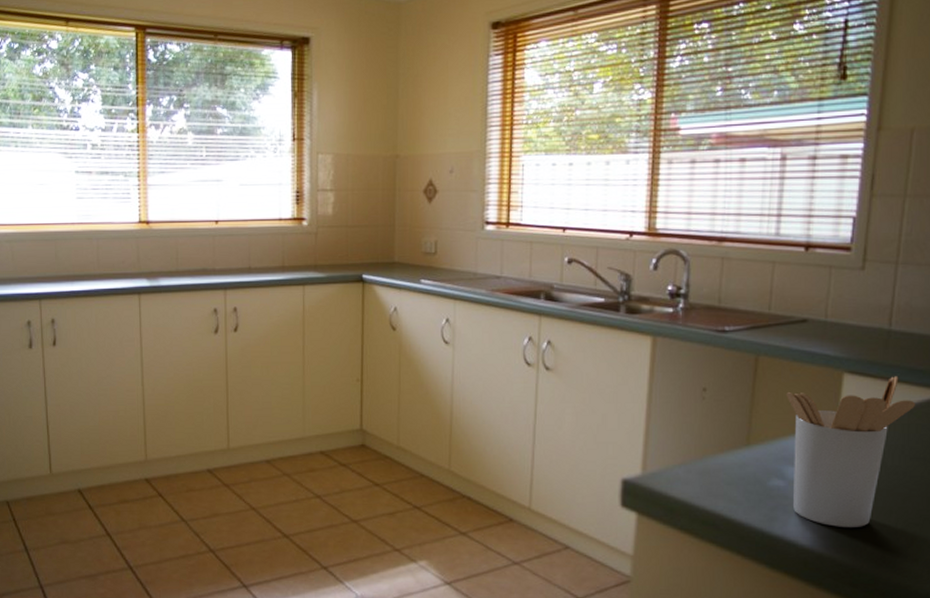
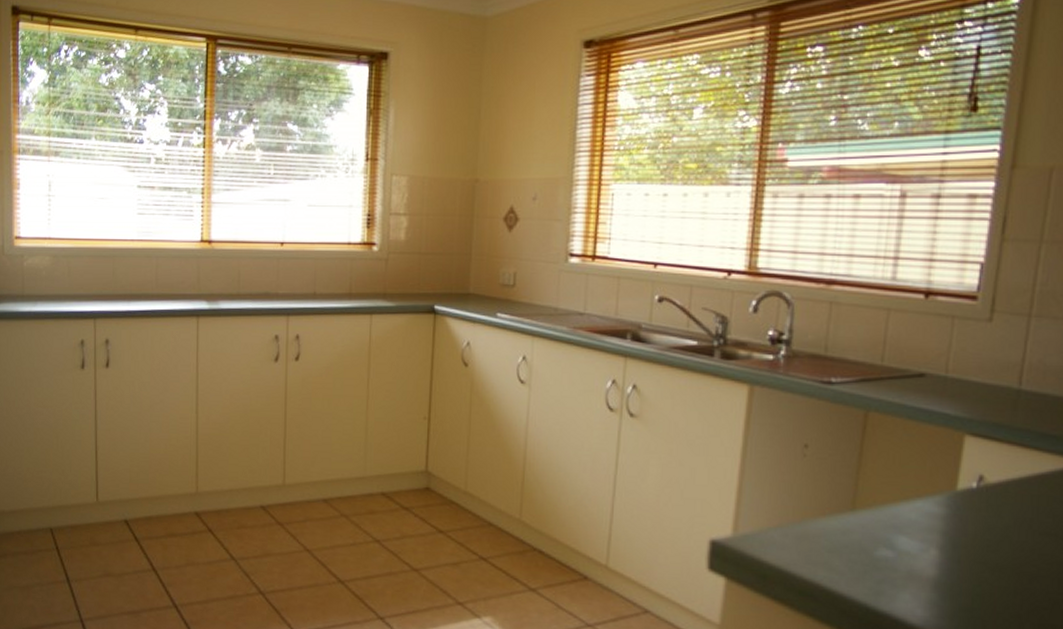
utensil holder: present [787,376,916,528] -> none [899,441,1048,609]

